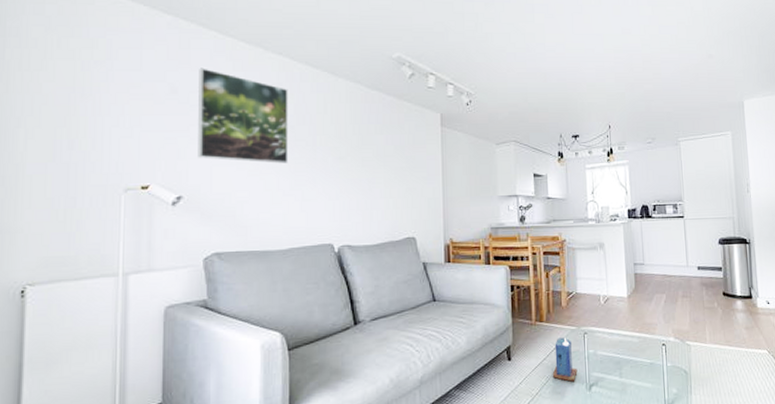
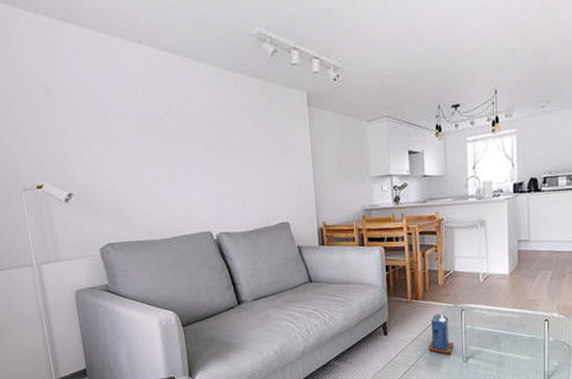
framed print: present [198,68,288,164] -> none [66,65,162,157]

